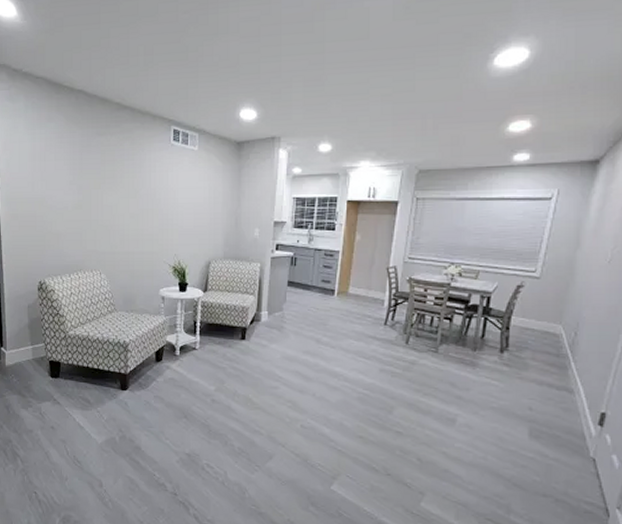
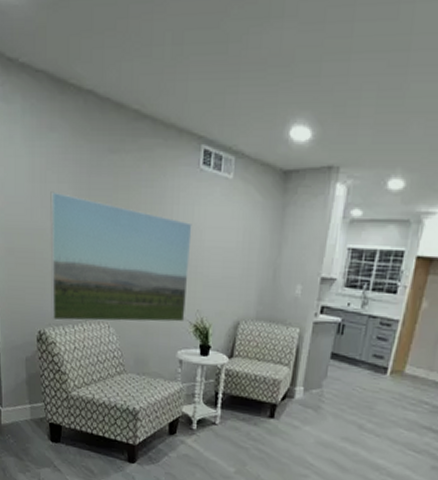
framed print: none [49,167,167,272] -> present [50,191,192,323]

